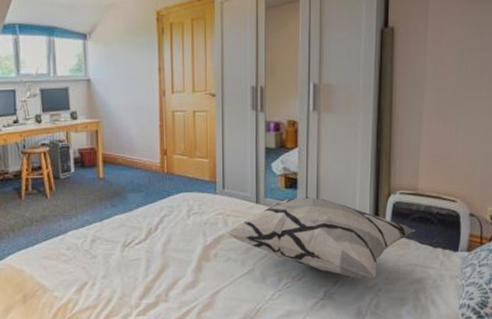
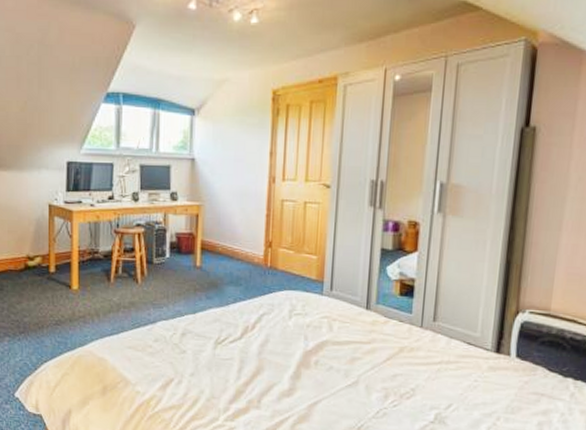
decorative pillow: present [226,197,415,280] -> none [330,306,544,406]

